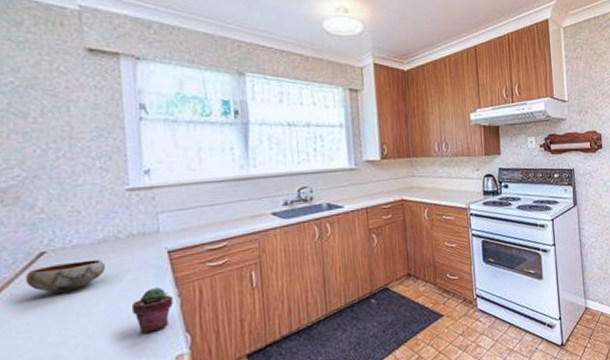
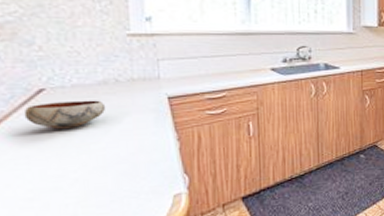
potted succulent: present [131,287,173,333] -> none [131,131,172,172]

